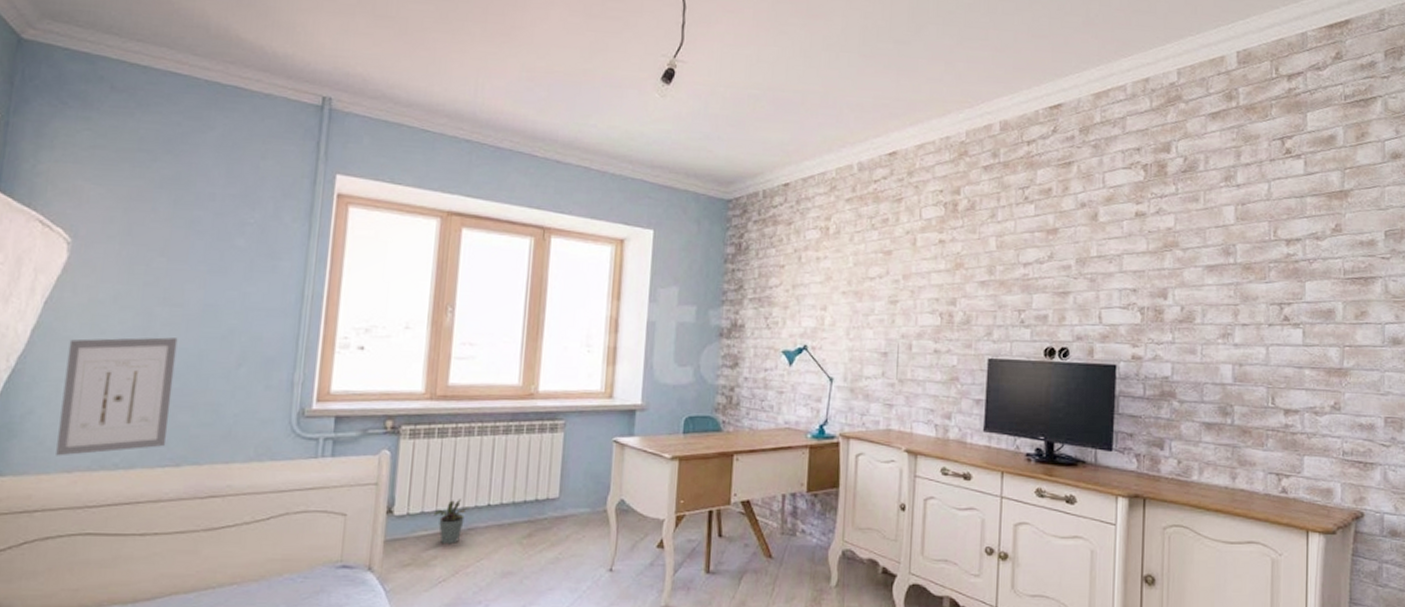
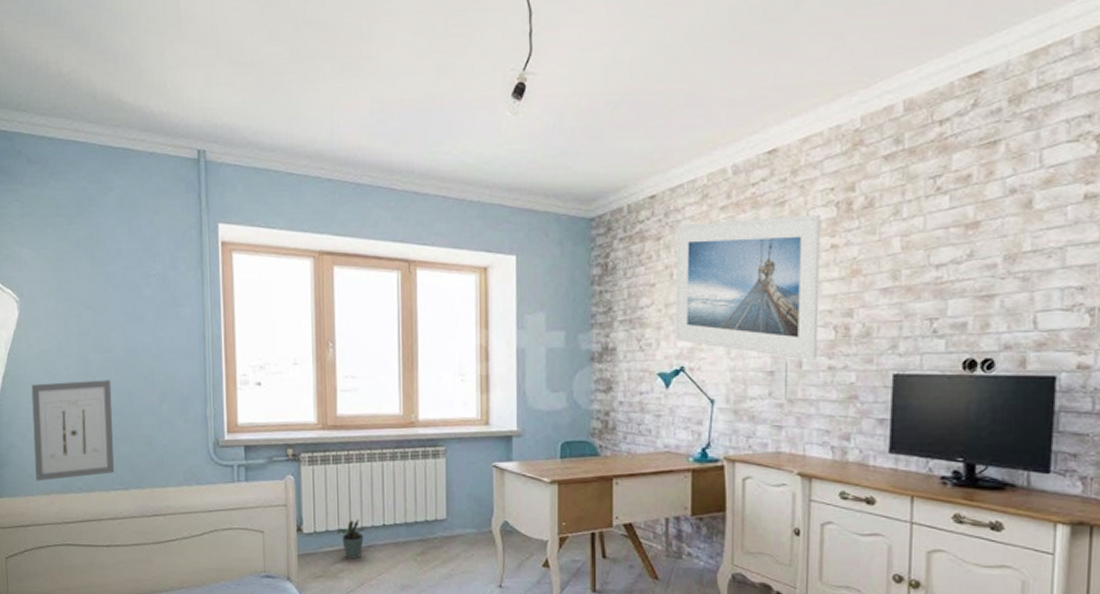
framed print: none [800,211,932,344] -> present [676,214,821,360]

